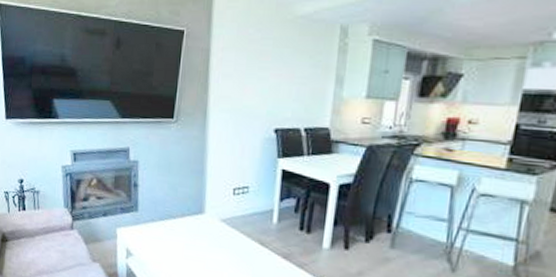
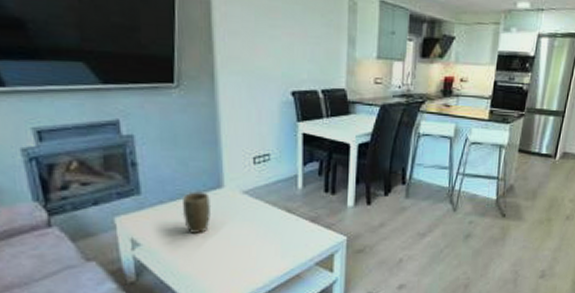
plant pot: none [168,214,193,253] -> present [182,192,212,233]

